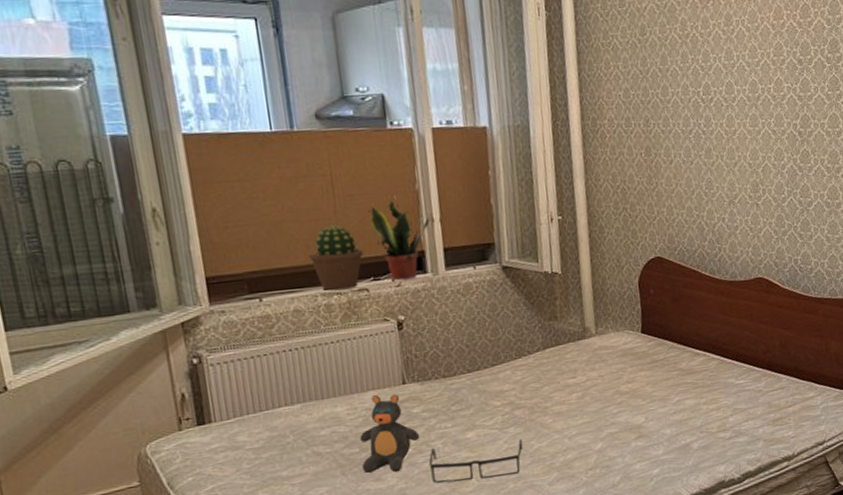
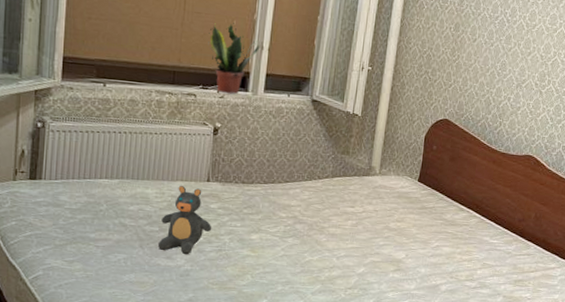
cactus: present [307,223,364,292] -> none [151,33,199,92]
glasses: present [428,439,523,483] -> none [214,241,297,279]

